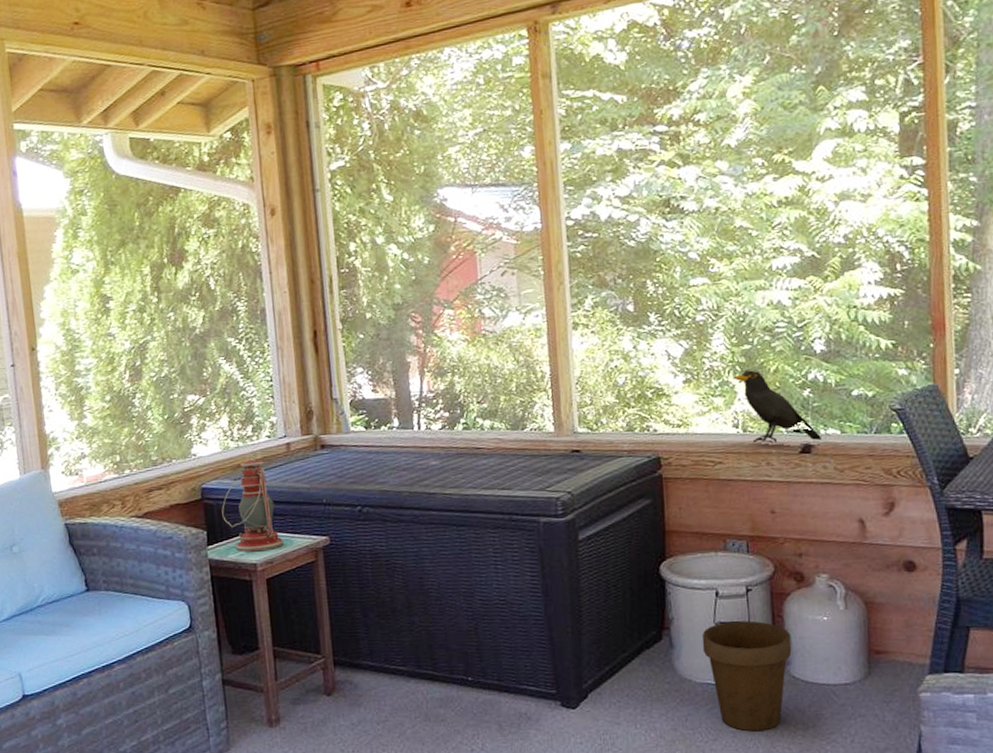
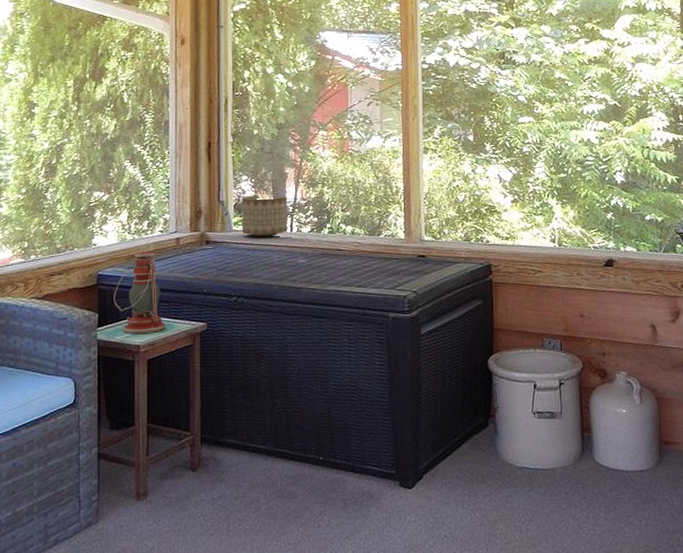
planter: none [358,388,414,439] -> present [242,195,288,238]
flowerpot: present [701,620,792,732] -> none [521,411,597,513]
decorative bird: present [733,369,821,445] -> none [551,193,621,258]

